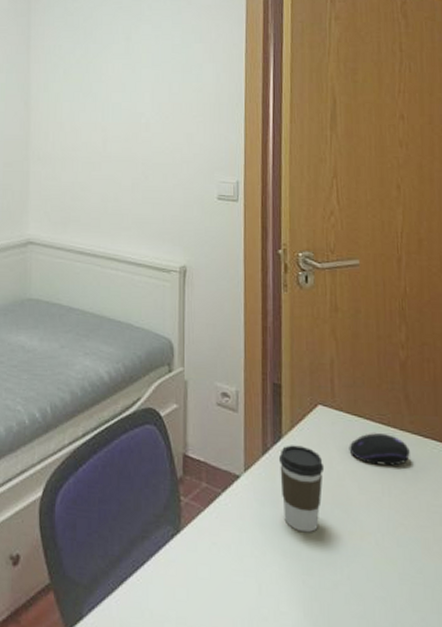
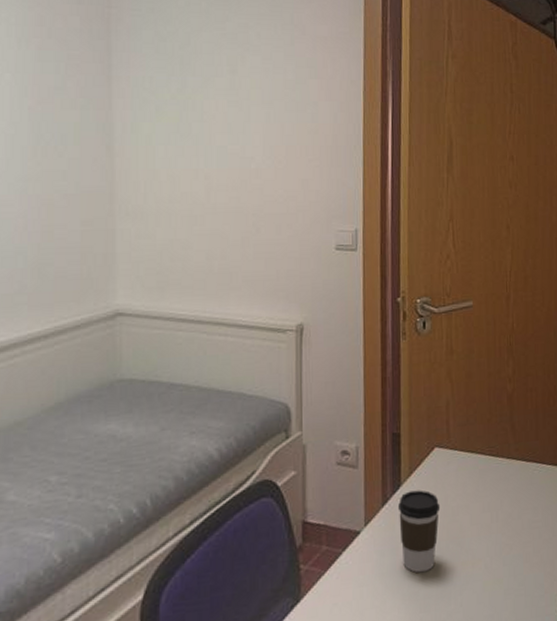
computer mouse: present [349,433,410,466] -> none [462,464,515,495]

